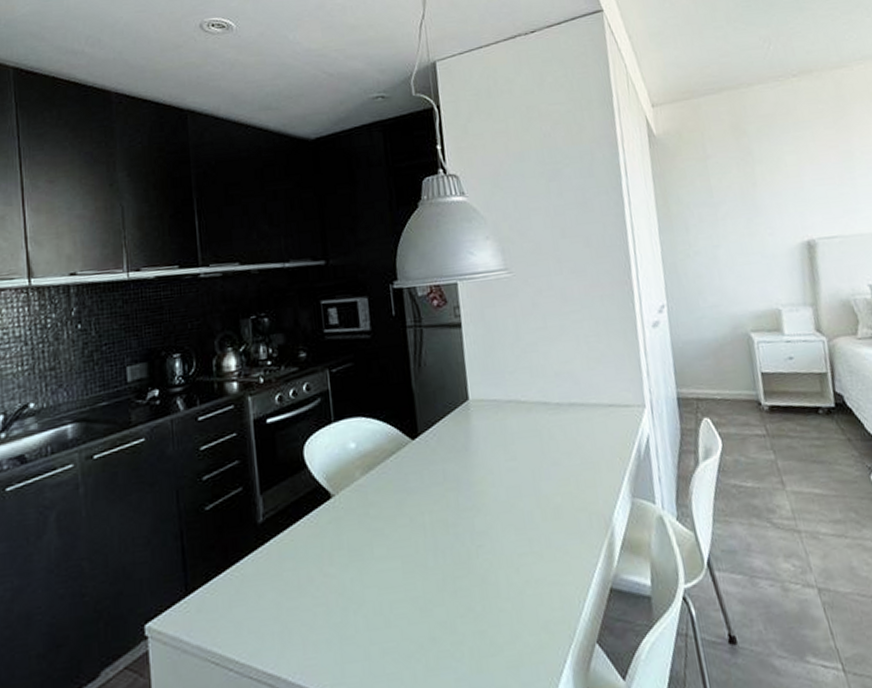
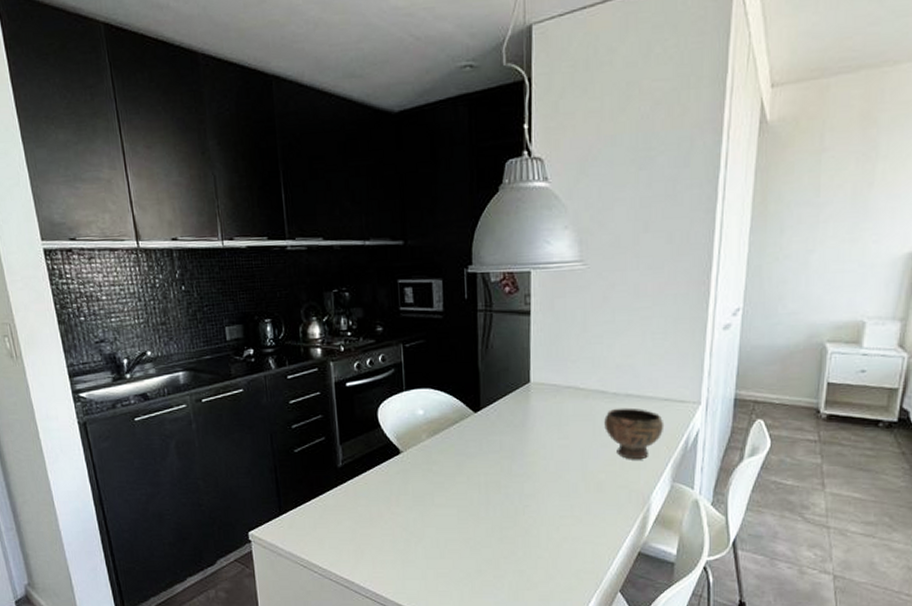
bowl: none [551,417,614,477] -> present [604,407,665,460]

